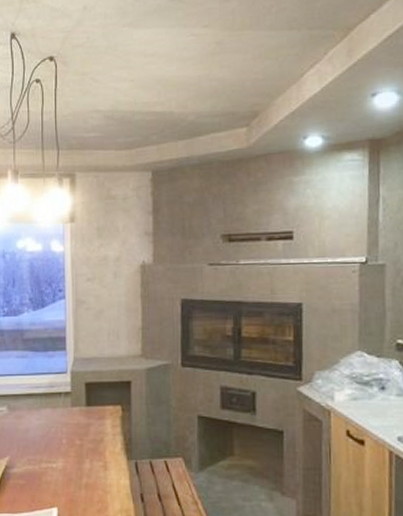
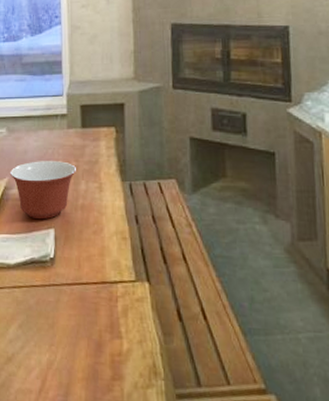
mixing bowl: none [10,439,80,499] -> present [9,161,76,220]

